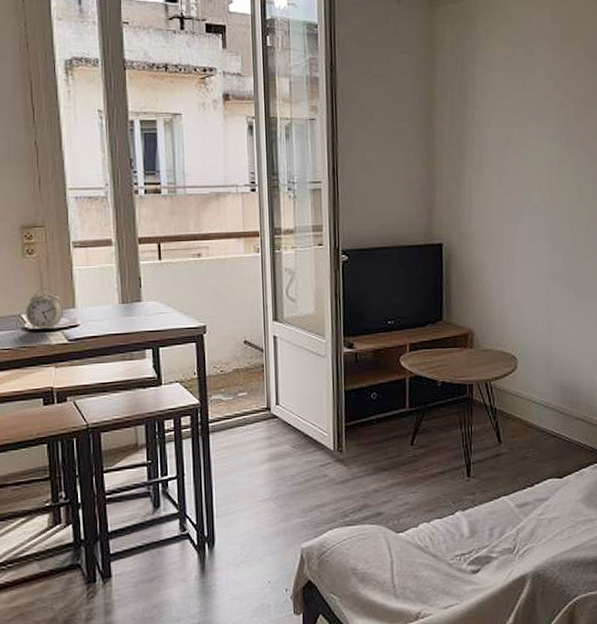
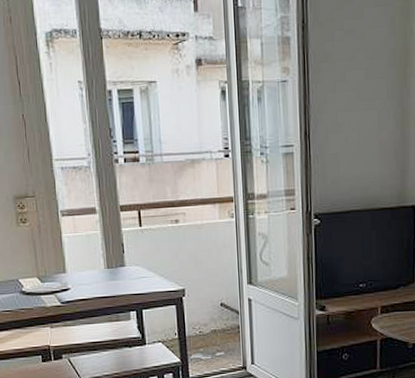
alarm clock: present [25,288,63,330] -> none [22,254,55,293]

